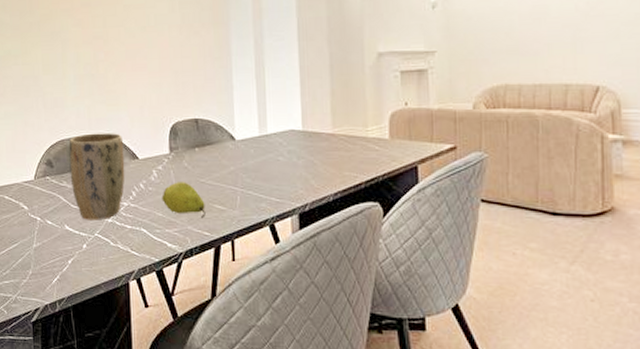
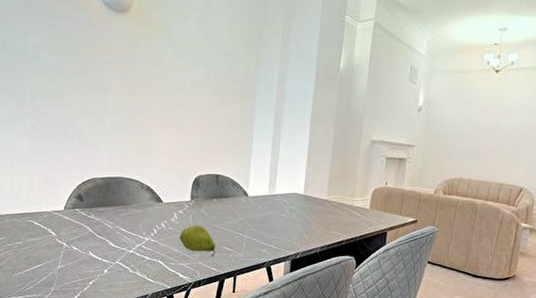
plant pot: present [68,133,125,220] -> none [98,175,151,251]

